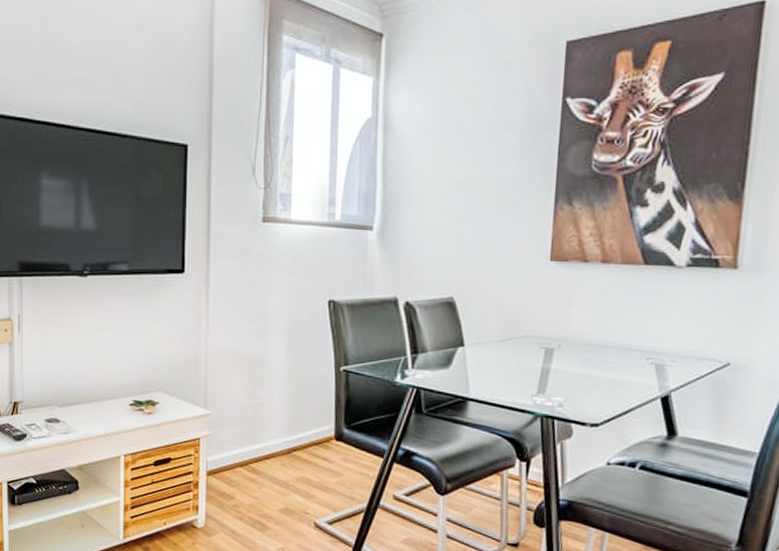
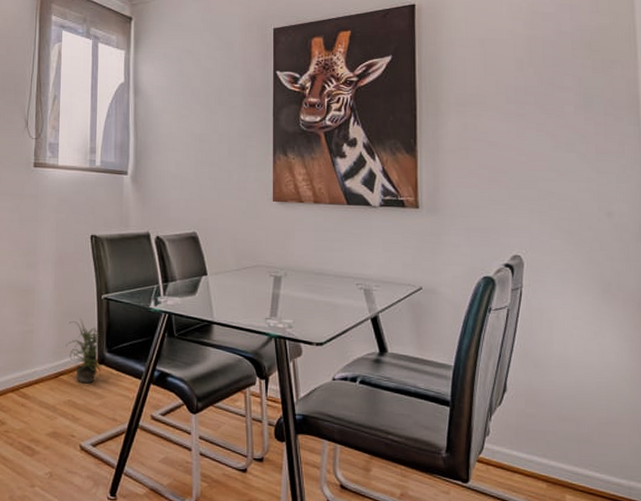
potted plant: none [299,391,340,461] -> present [65,318,102,384]

